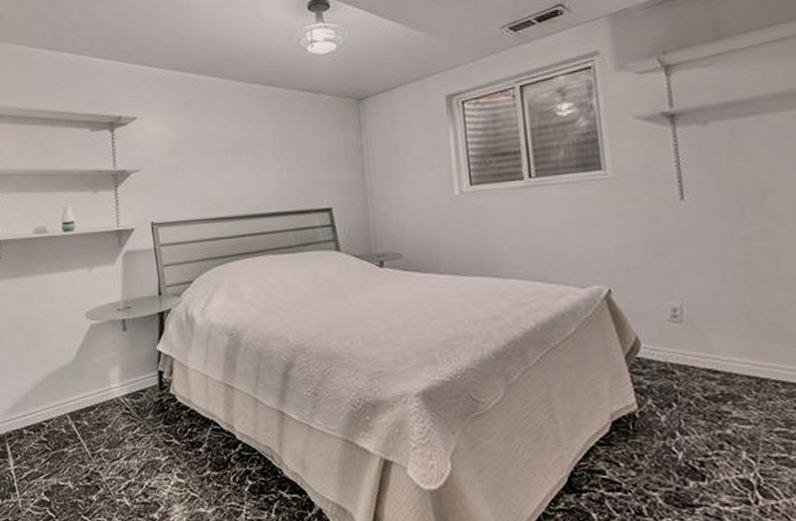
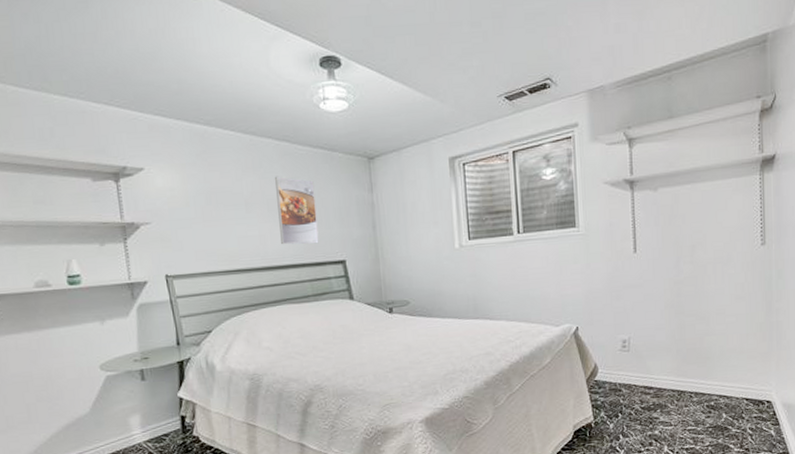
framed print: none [261,121,304,192] -> present [275,176,319,245]

